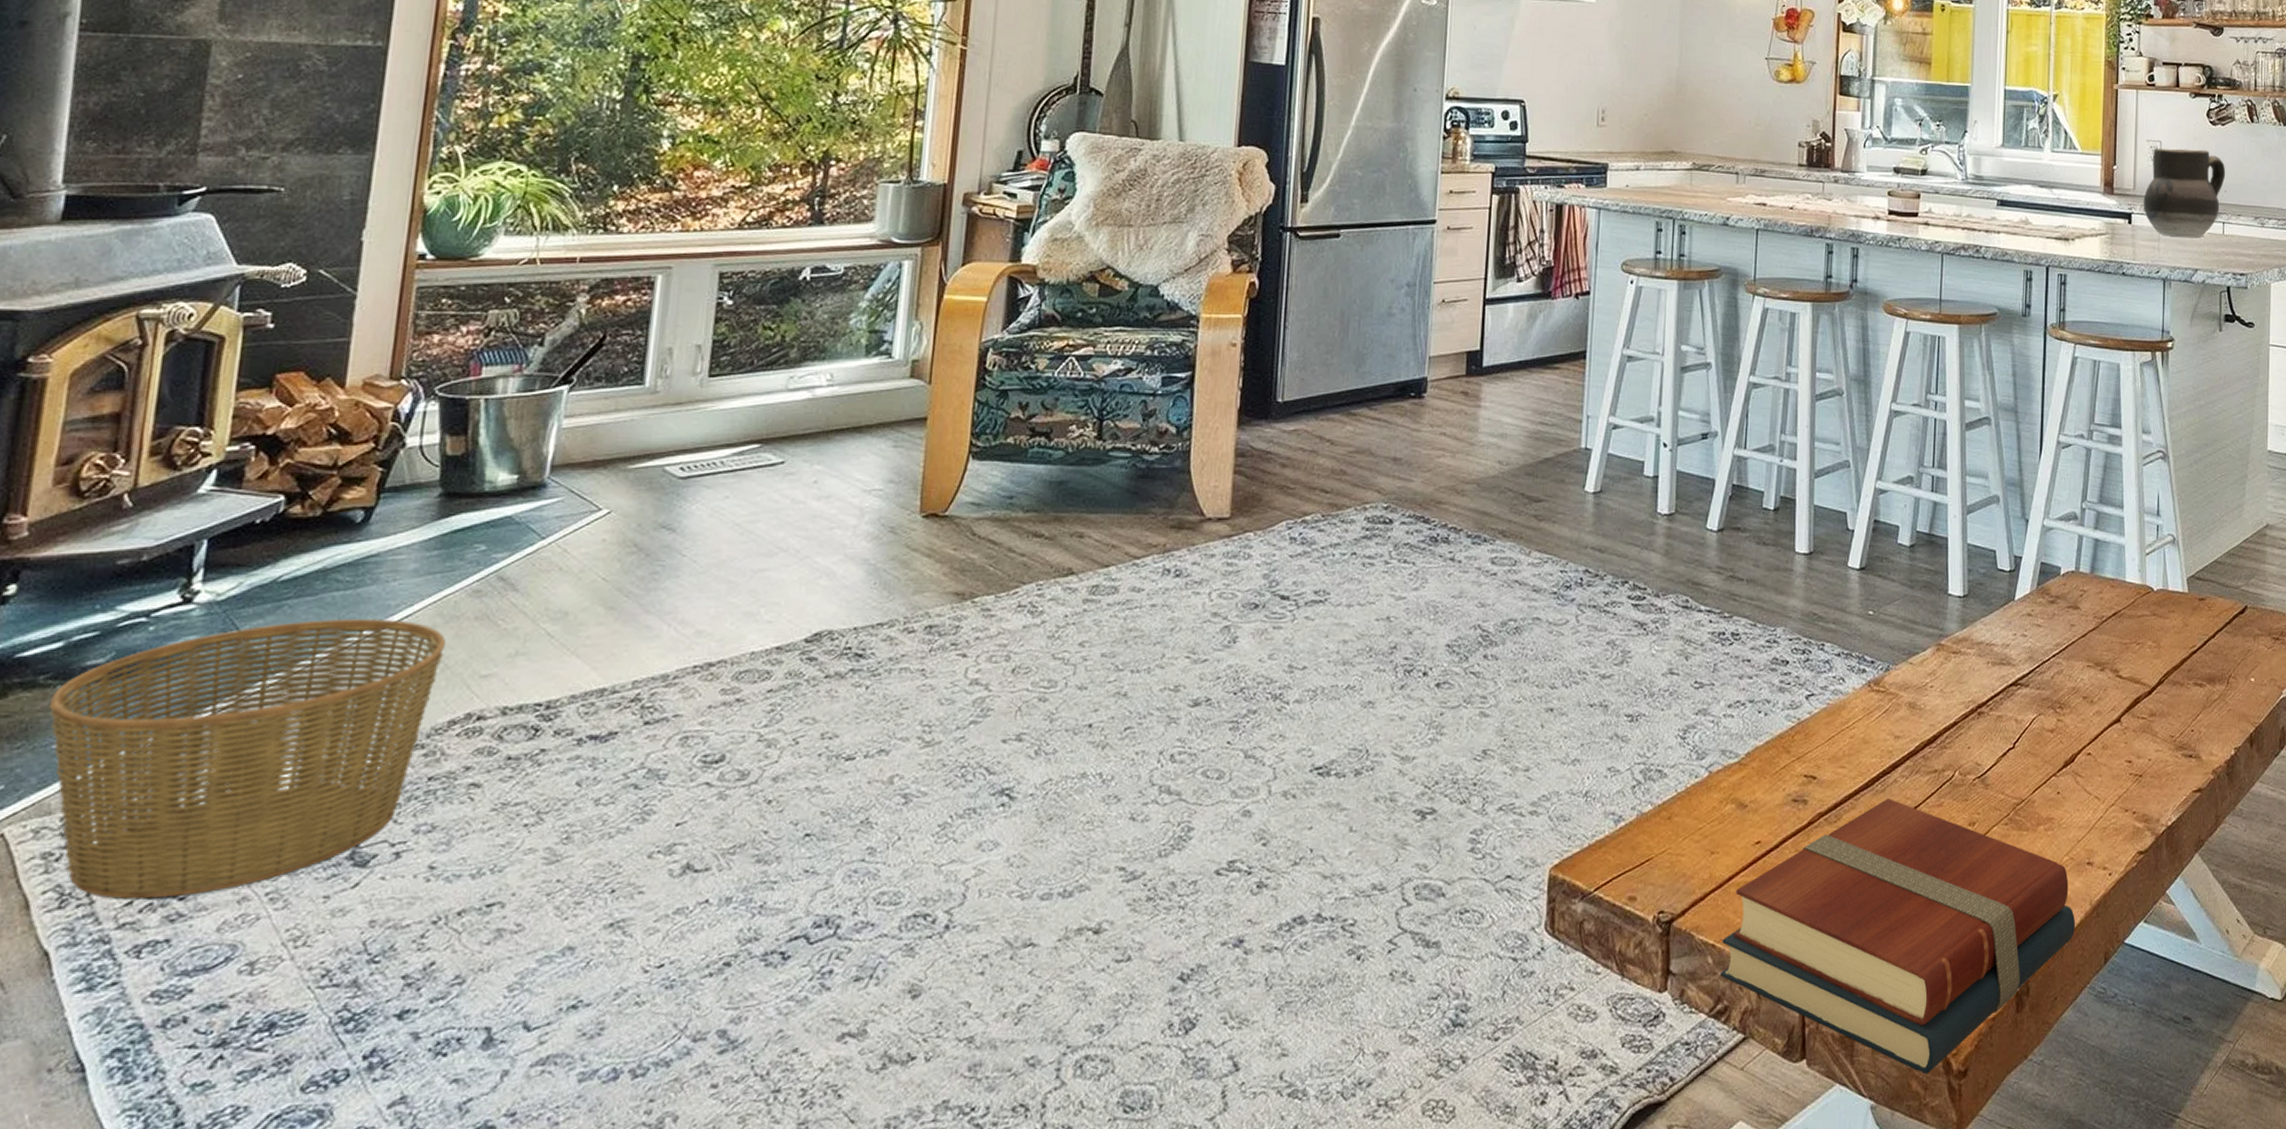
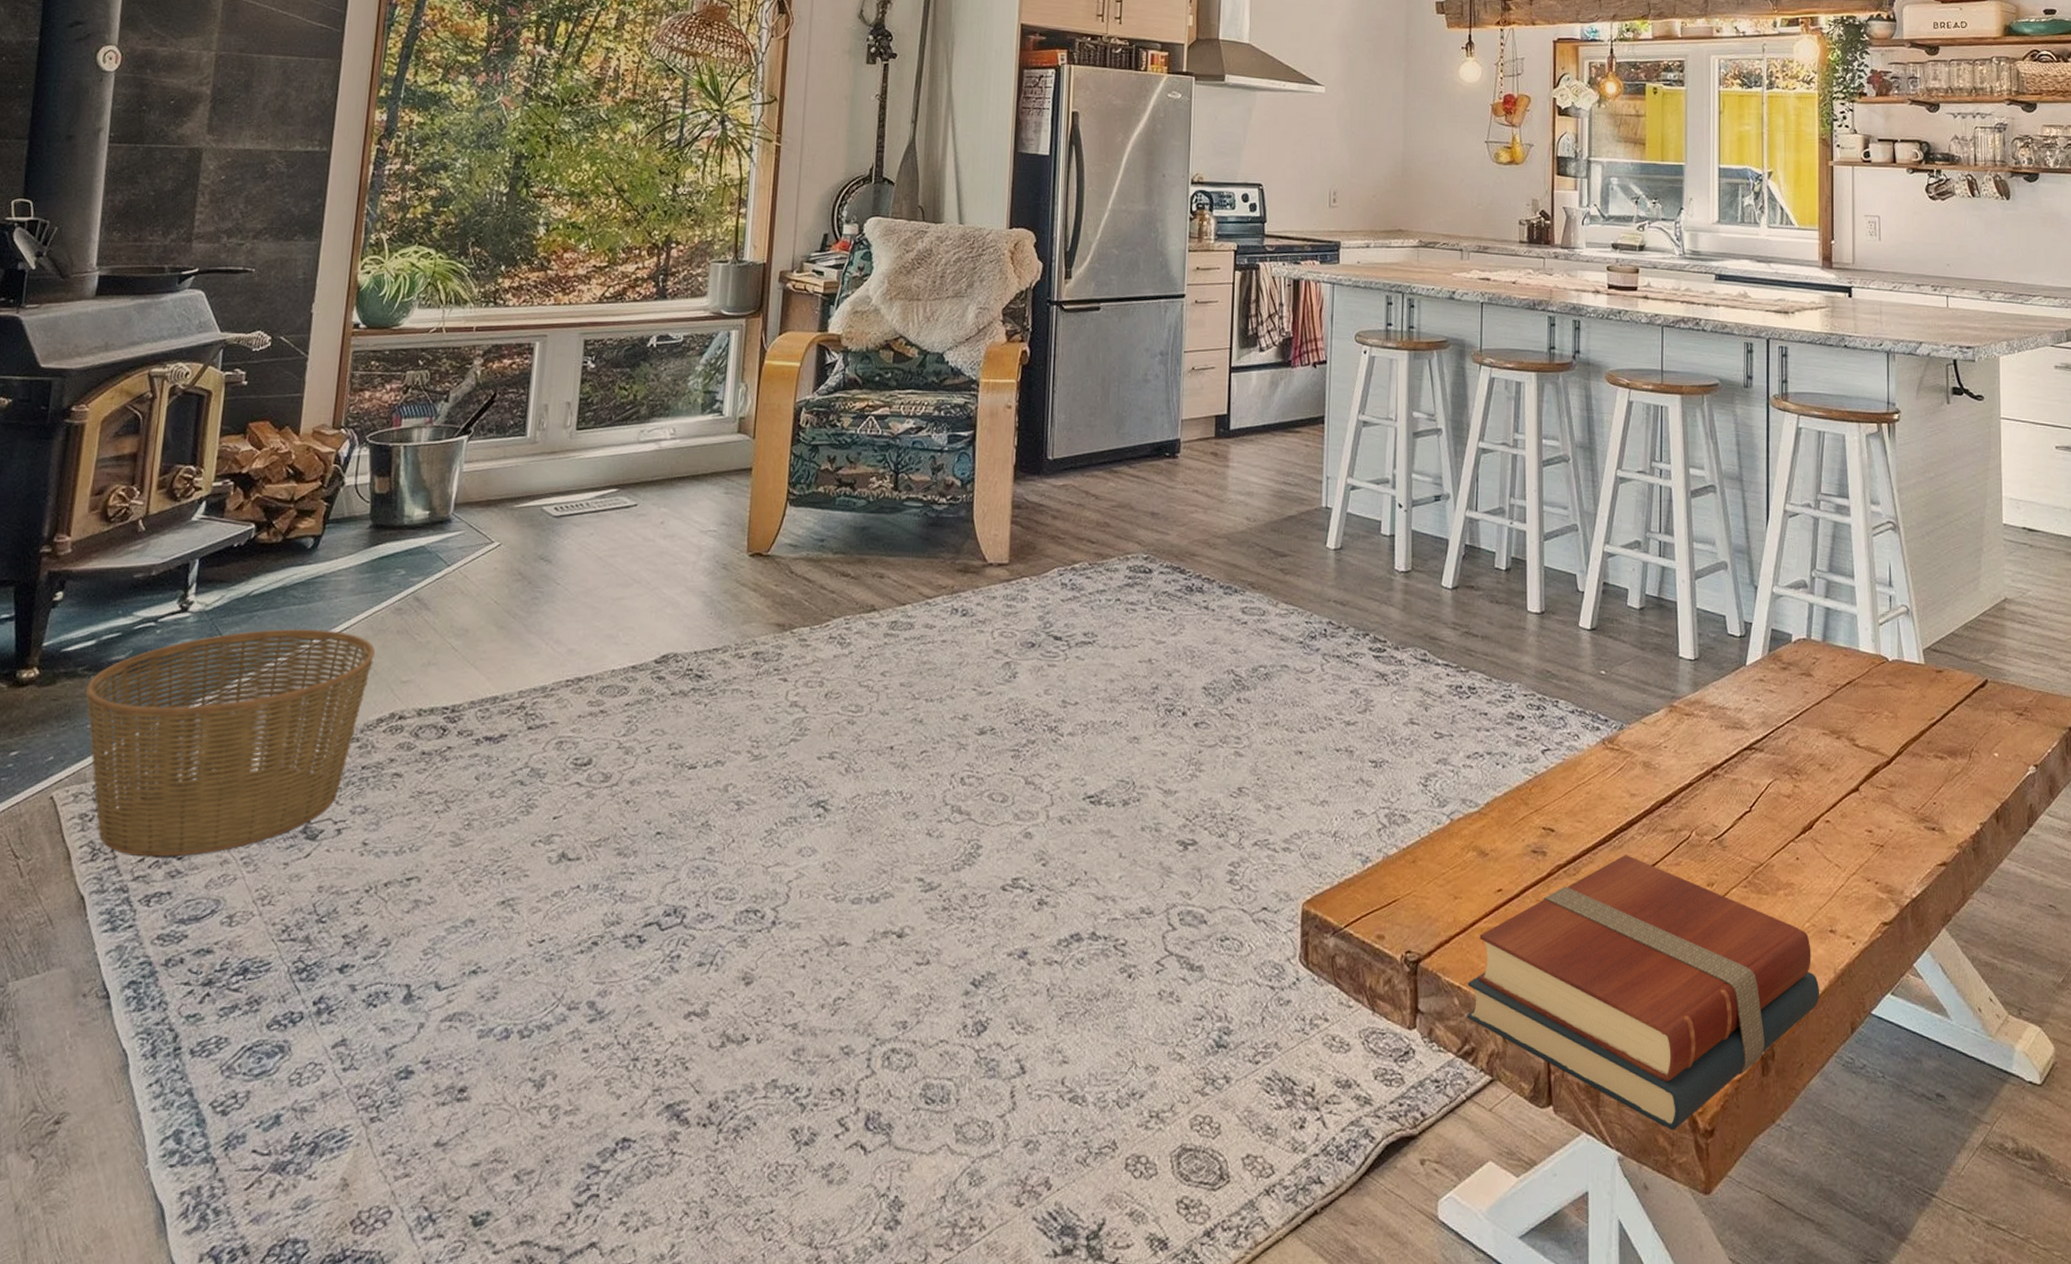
ceramic jug: present [2143,147,2226,238] -> none [1863,222,1948,312]

